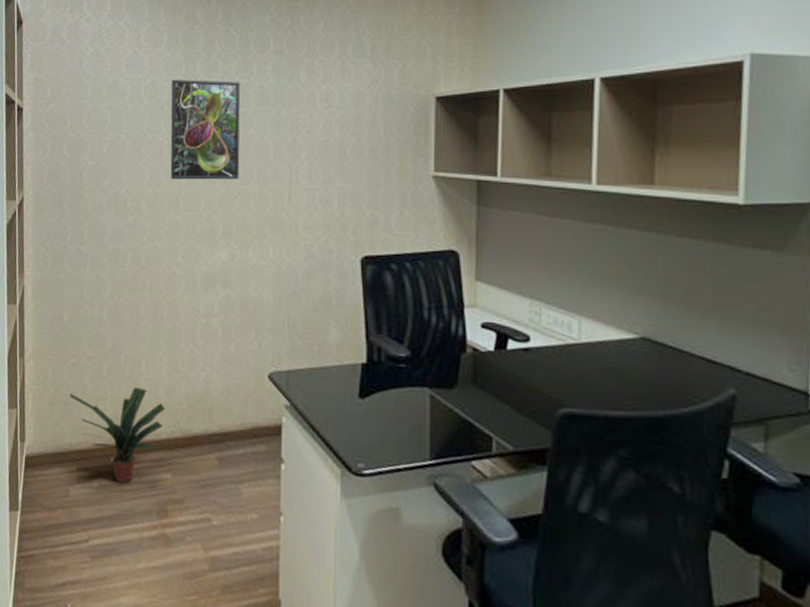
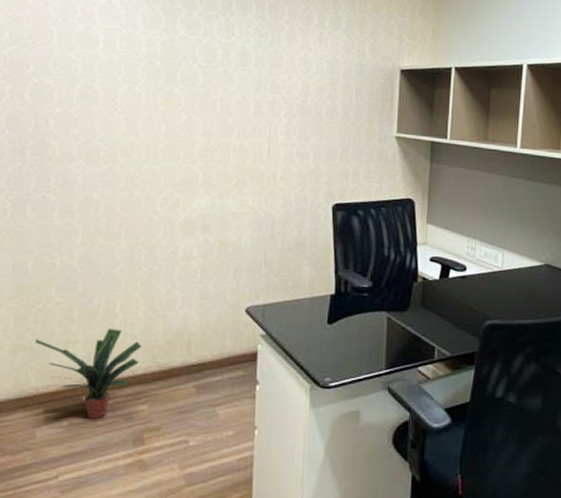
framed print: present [170,79,241,180] -> none [148,32,222,133]

